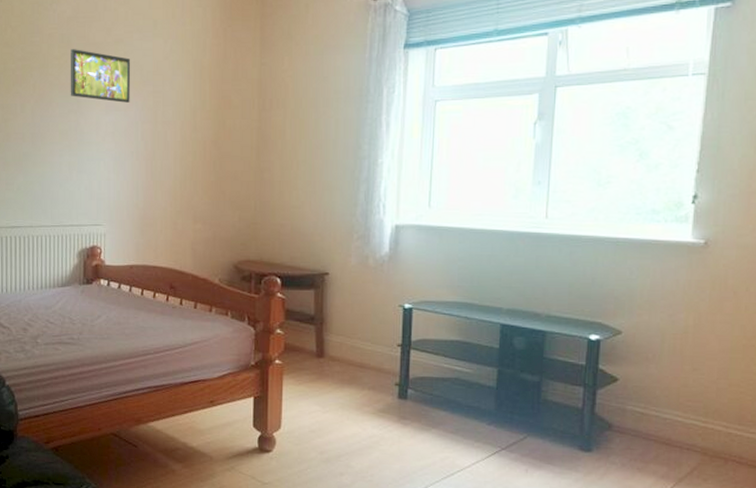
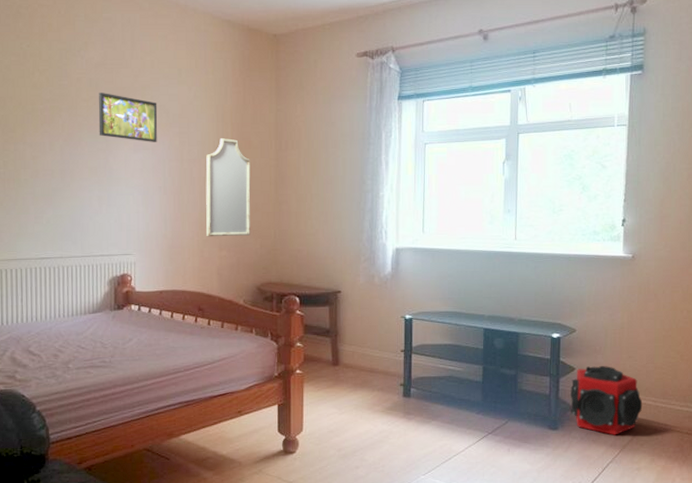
home mirror: none [179,97,230,208] -> present [205,138,251,237]
speaker: none [609,377,709,465] -> present [570,366,643,436]

